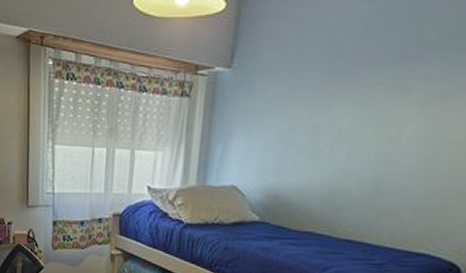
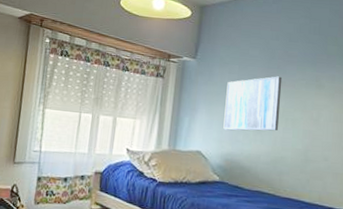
wall art: none [265,82,351,159] -> present [223,76,283,131]

